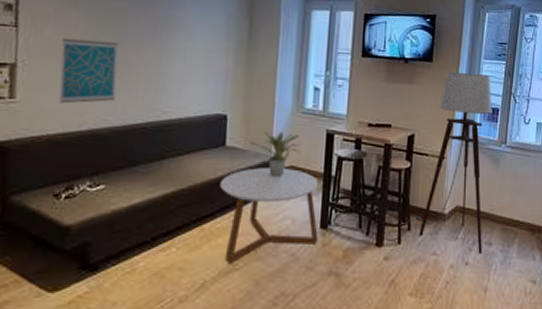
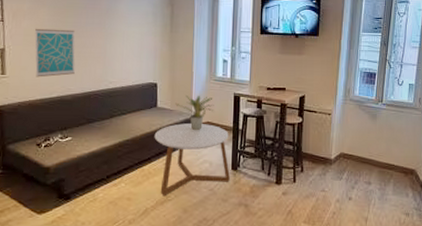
floor lamp: present [415,72,492,255] -> none [306,44,370,192]

